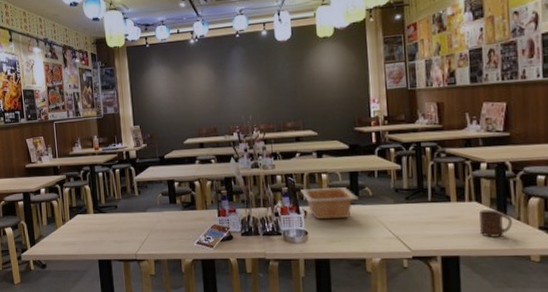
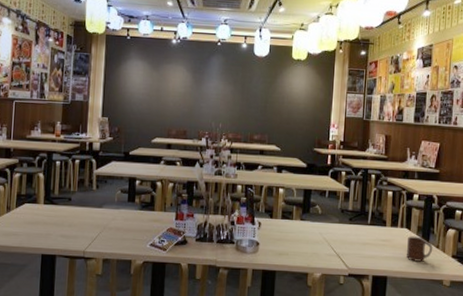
serving bowl: present [300,187,359,220] -> none [258,201,309,233]

